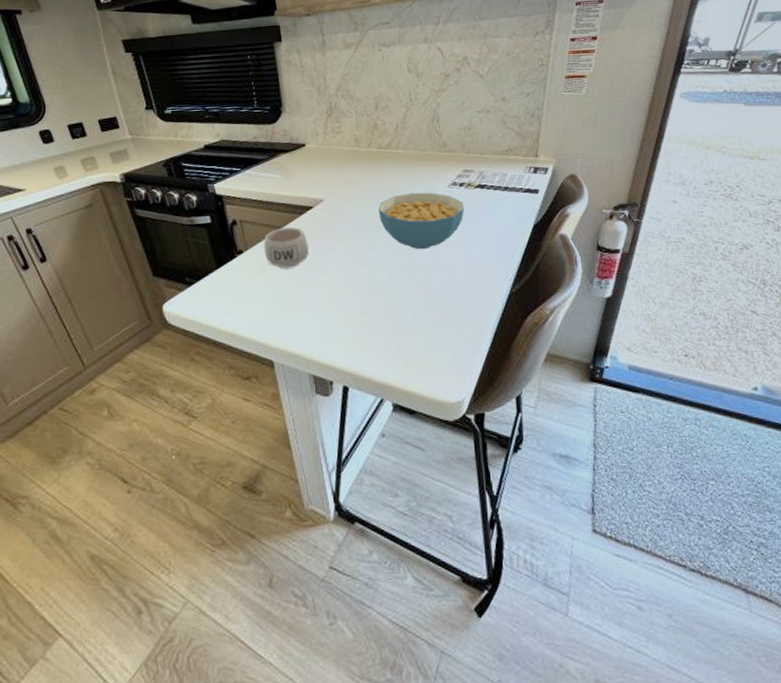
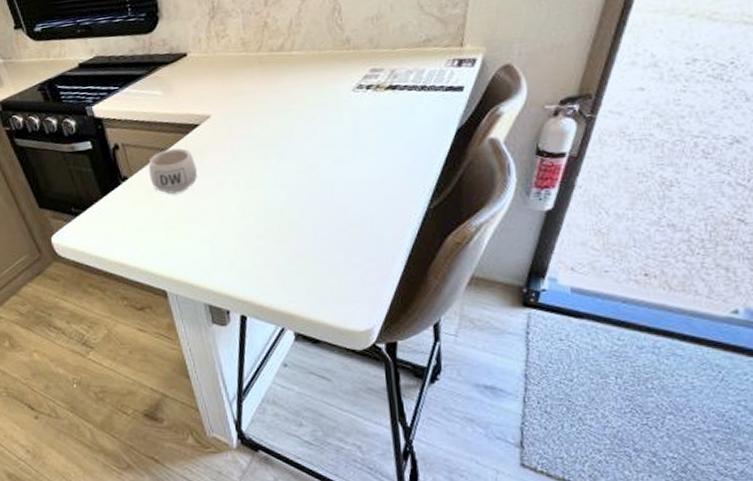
cereal bowl: present [378,192,464,250] -> none [272,99,372,166]

